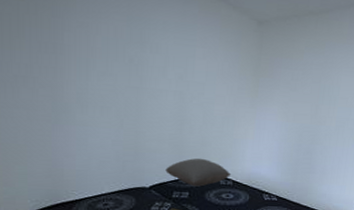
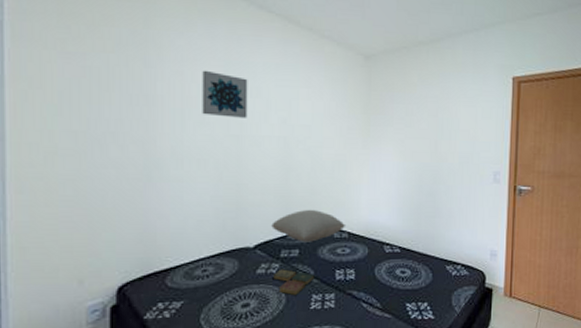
wall art: none [106,23,149,72] -> present [202,70,248,118]

